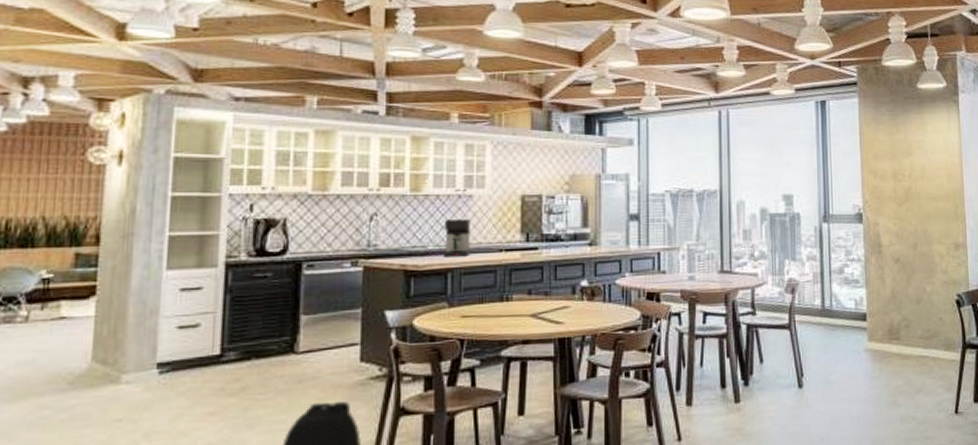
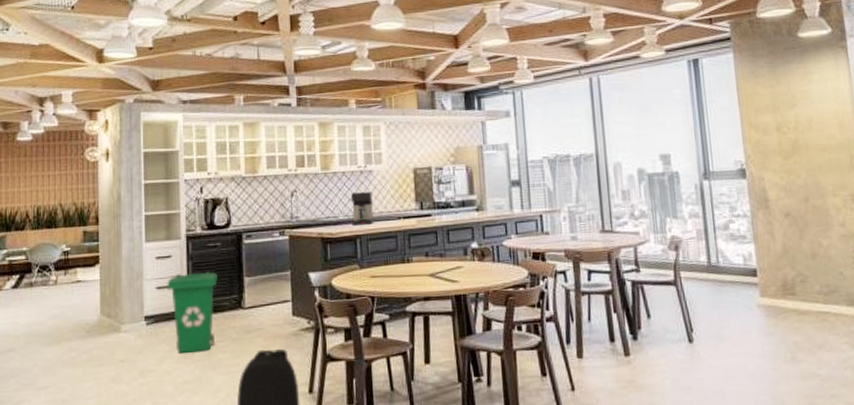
recycling bin: none [193,307,264,409] -> present [167,271,218,353]

